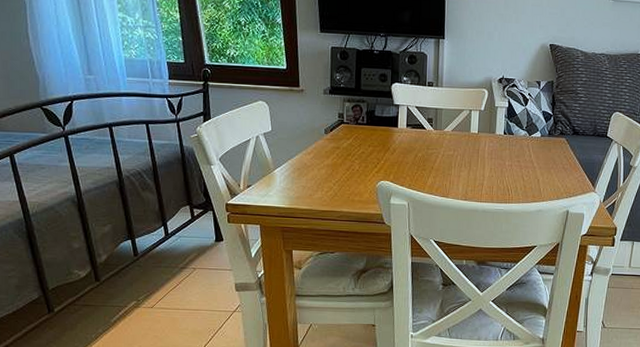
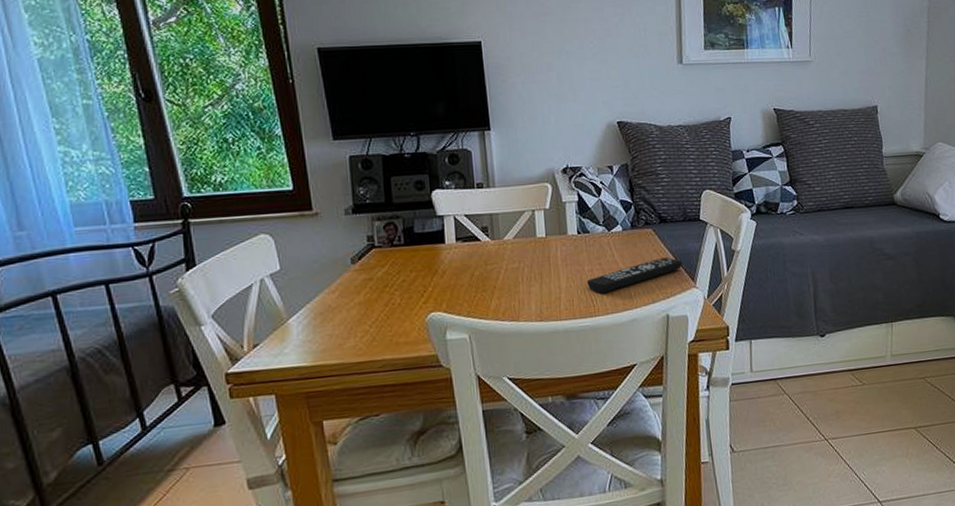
remote control: none [506,164,587,185] -> present [587,257,683,293]

